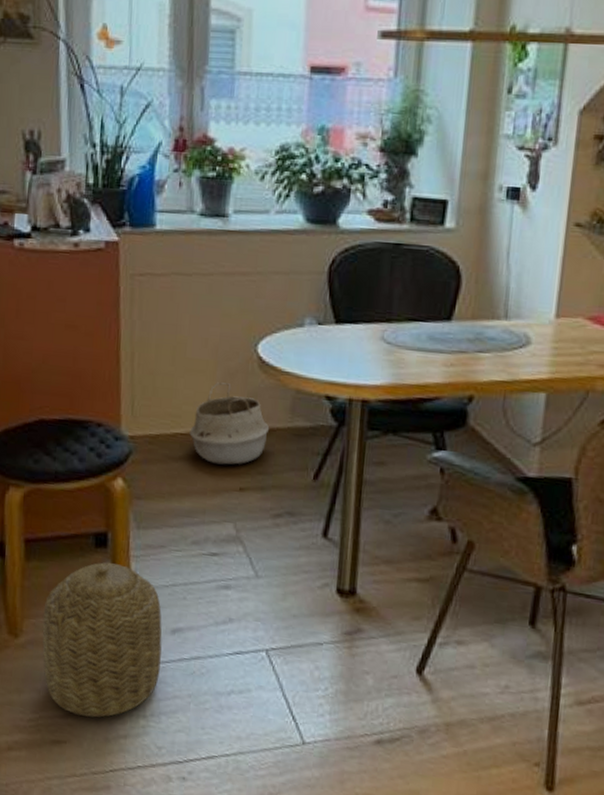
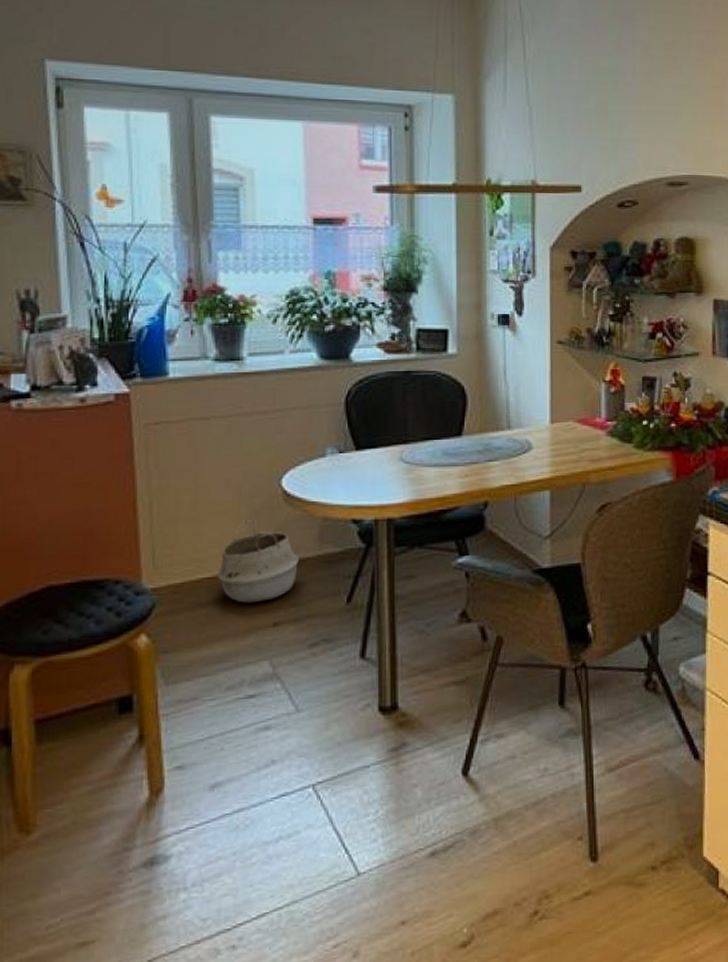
basket: present [42,562,162,718] -> none [60,727,200,907]

